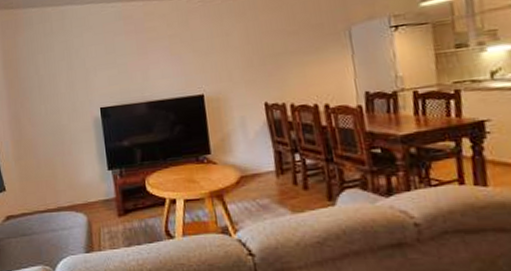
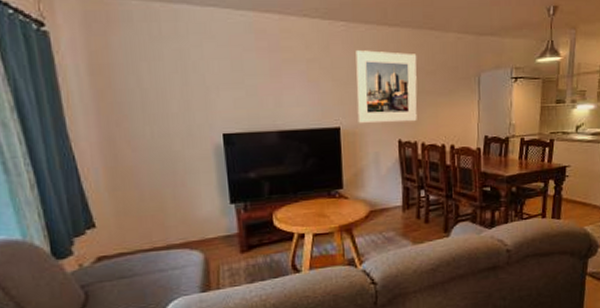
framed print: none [213,17,283,89] -> present [355,50,417,123]

